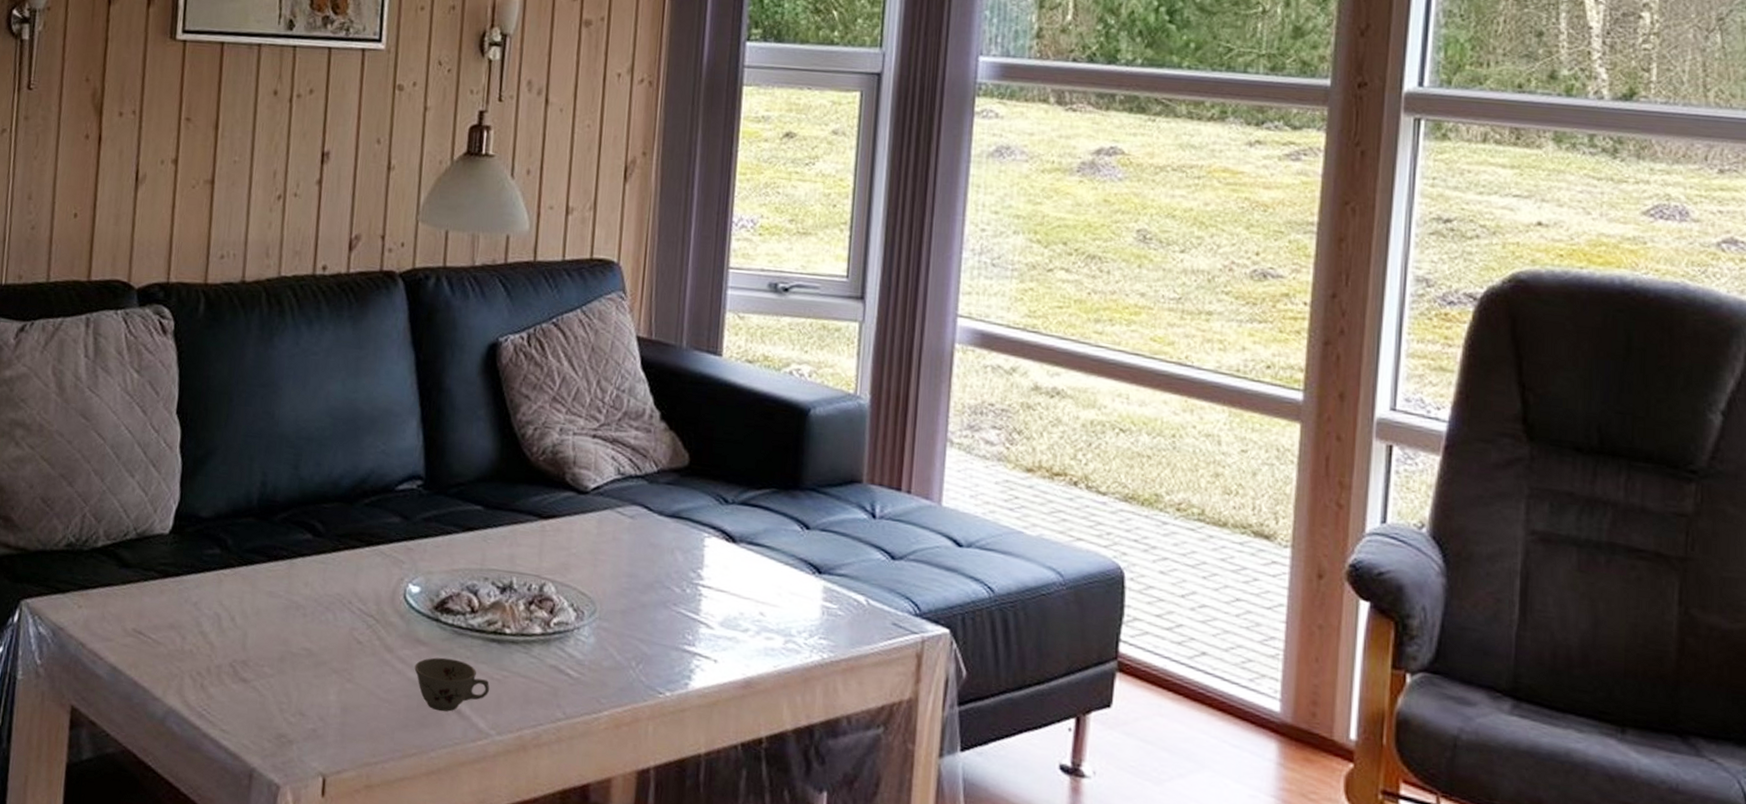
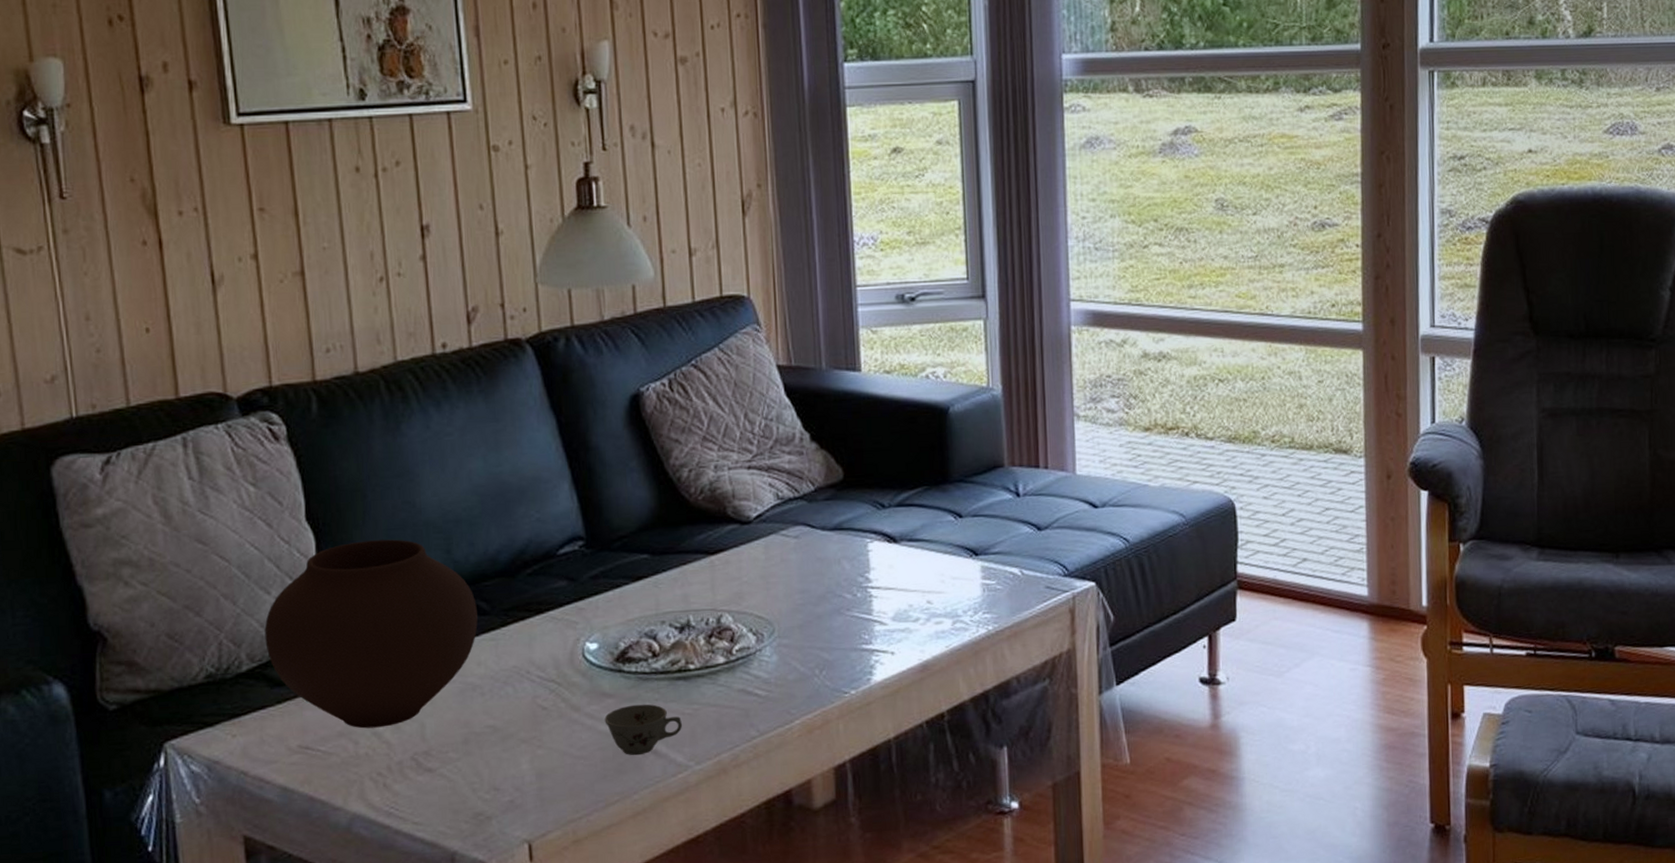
vase: none [121,442,314,628] -> present [264,539,478,729]

